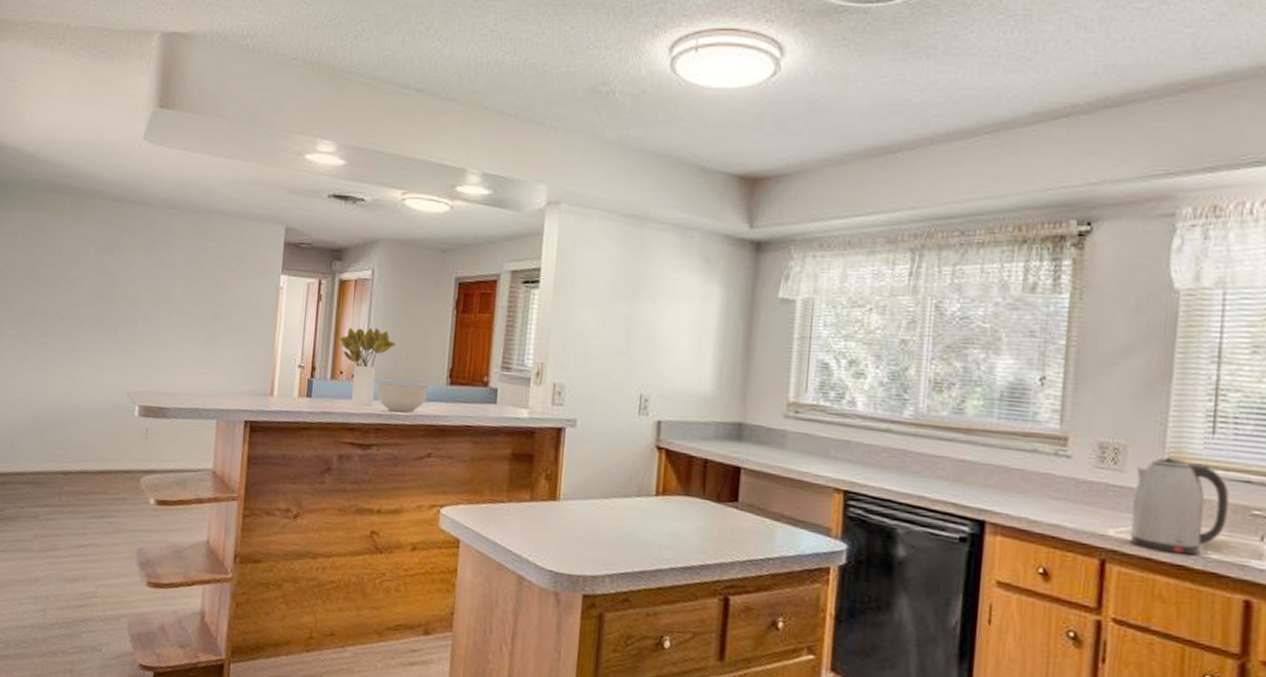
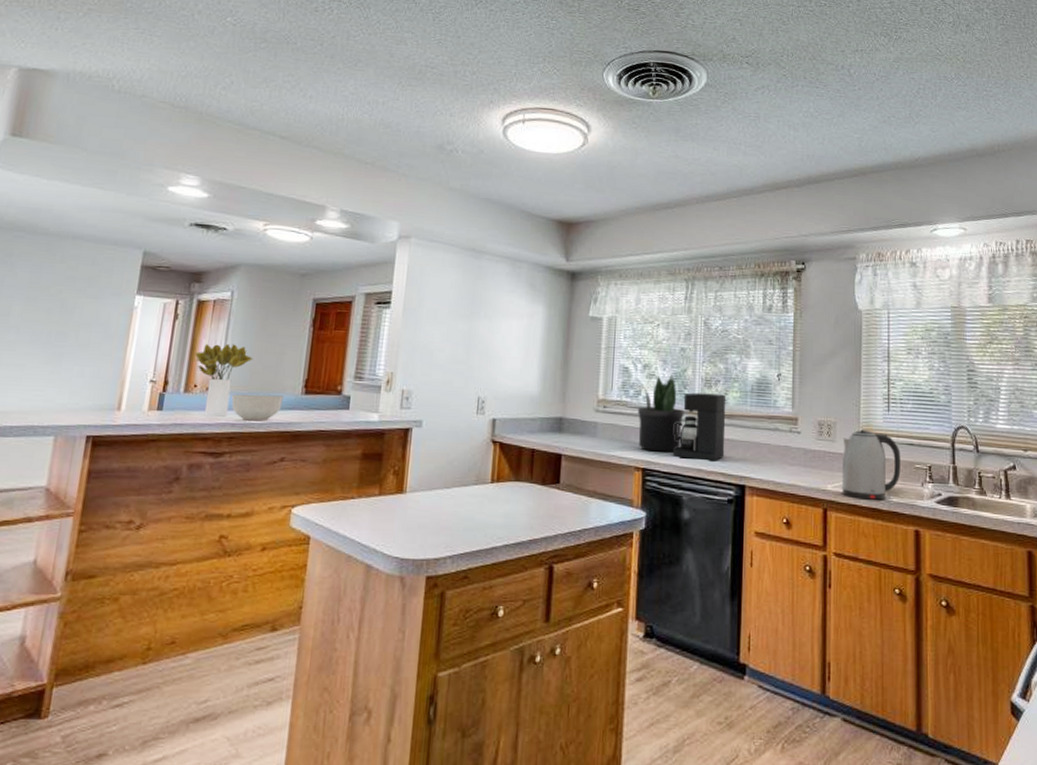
planter: none [840,373,903,473] -> present [638,374,684,452]
coffee maker: none [886,398,962,487] -> present [673,392,726,461]

